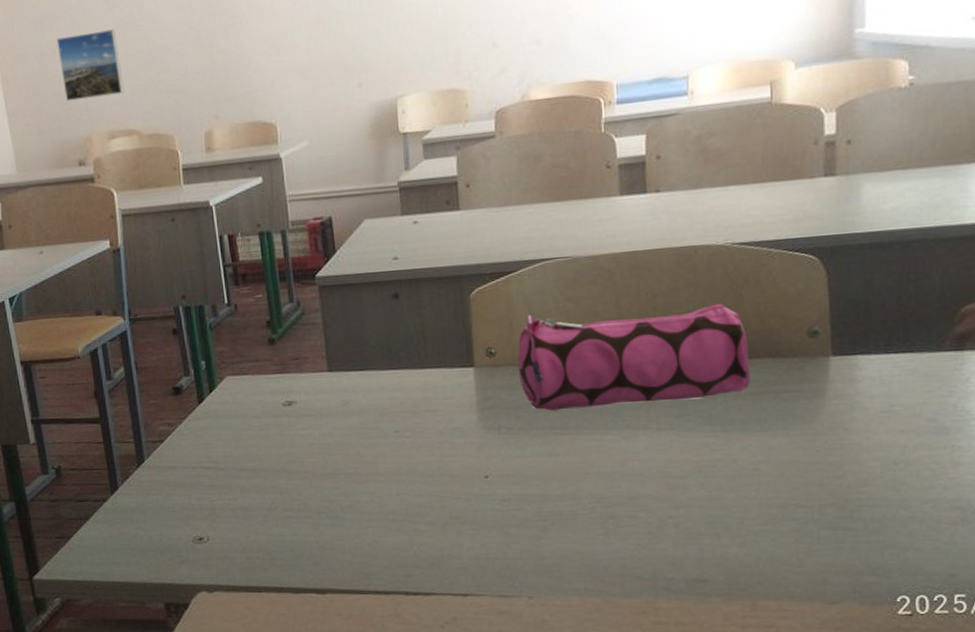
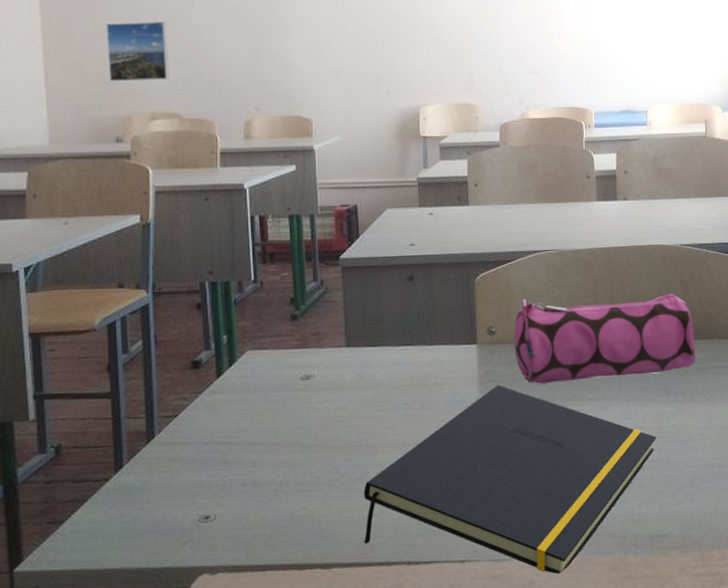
notepad: none [355,411,696,614] -> present [363,384,656,574]

